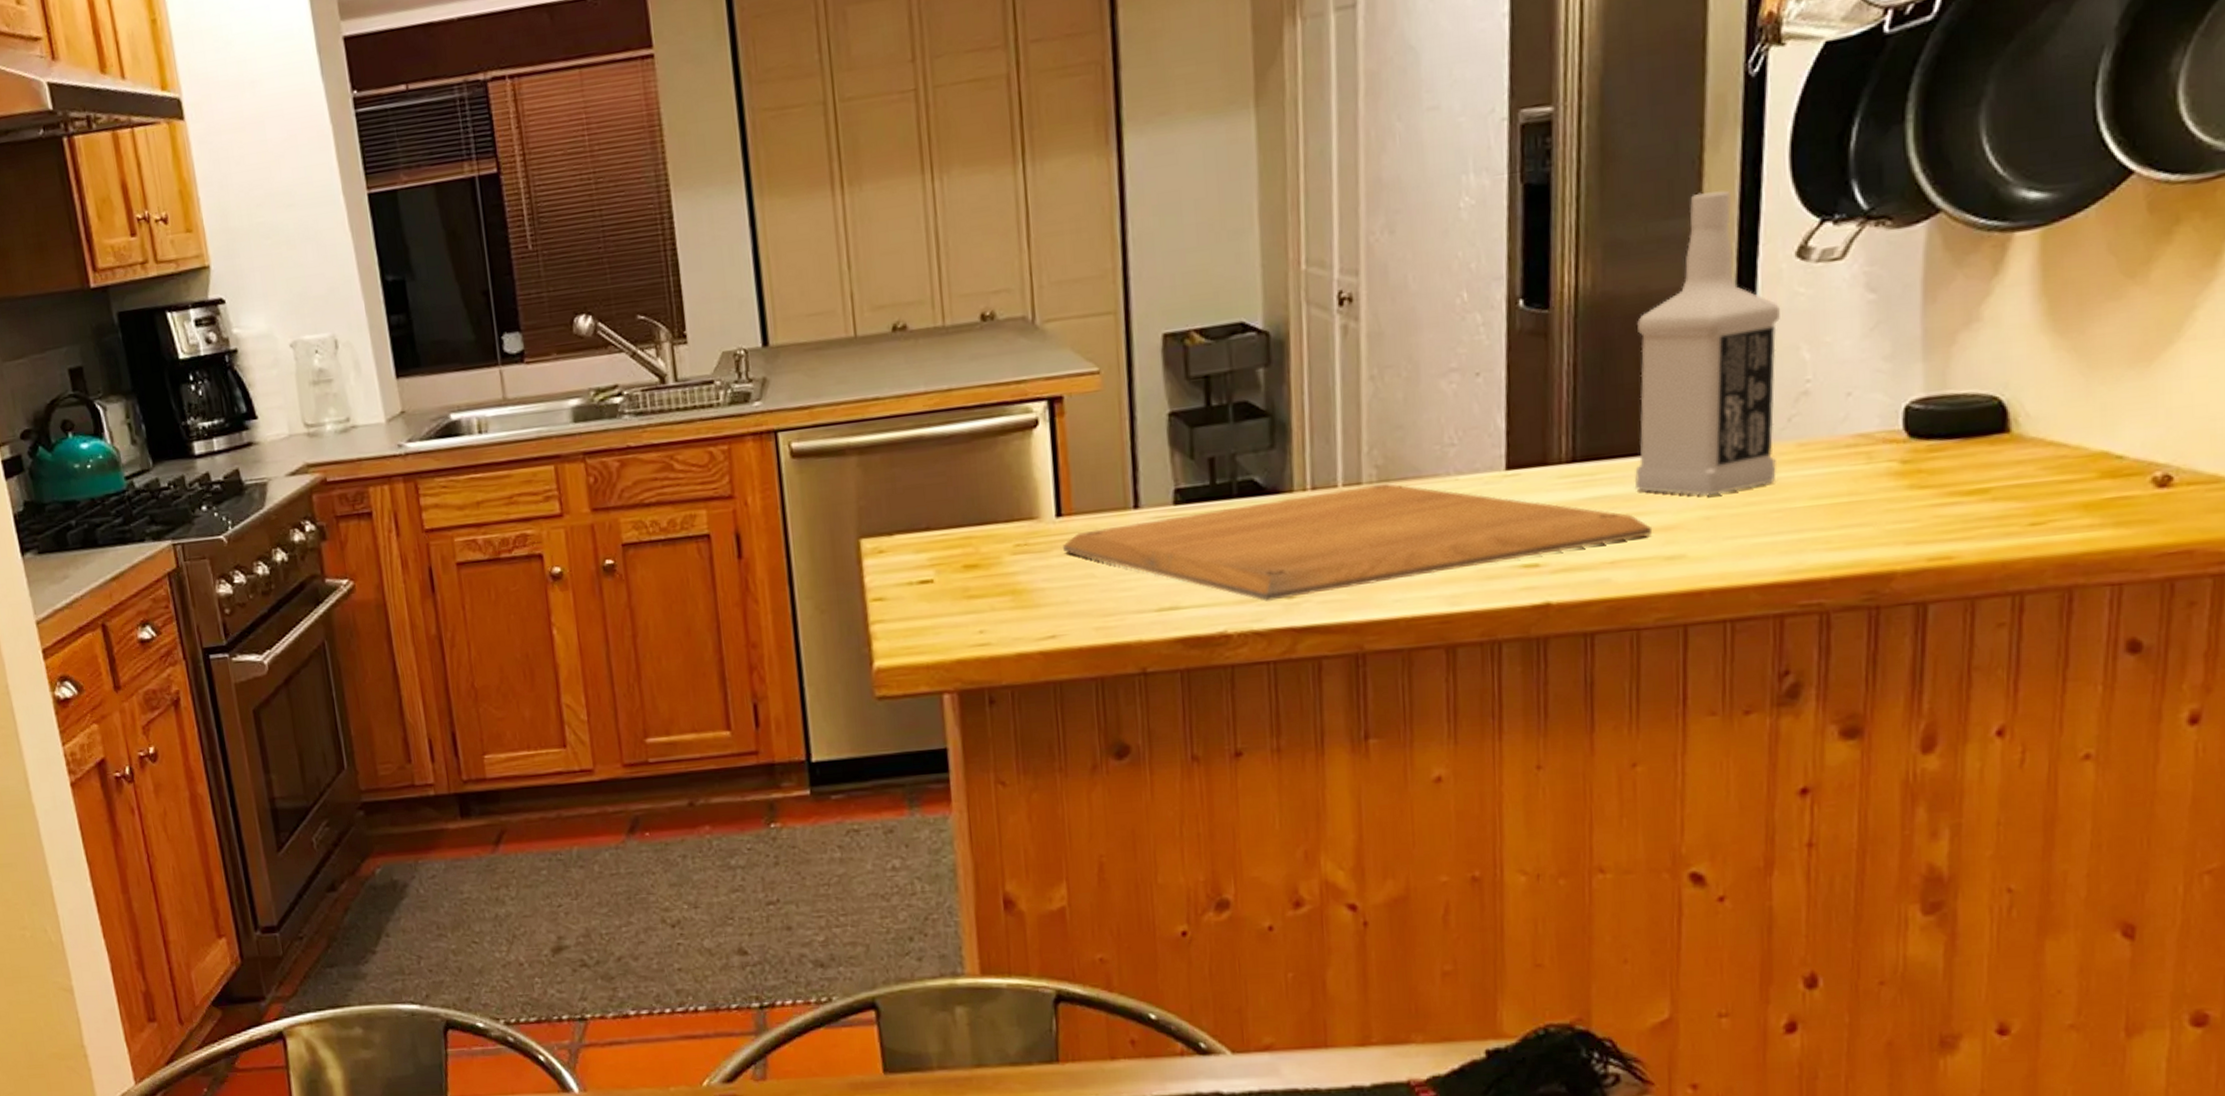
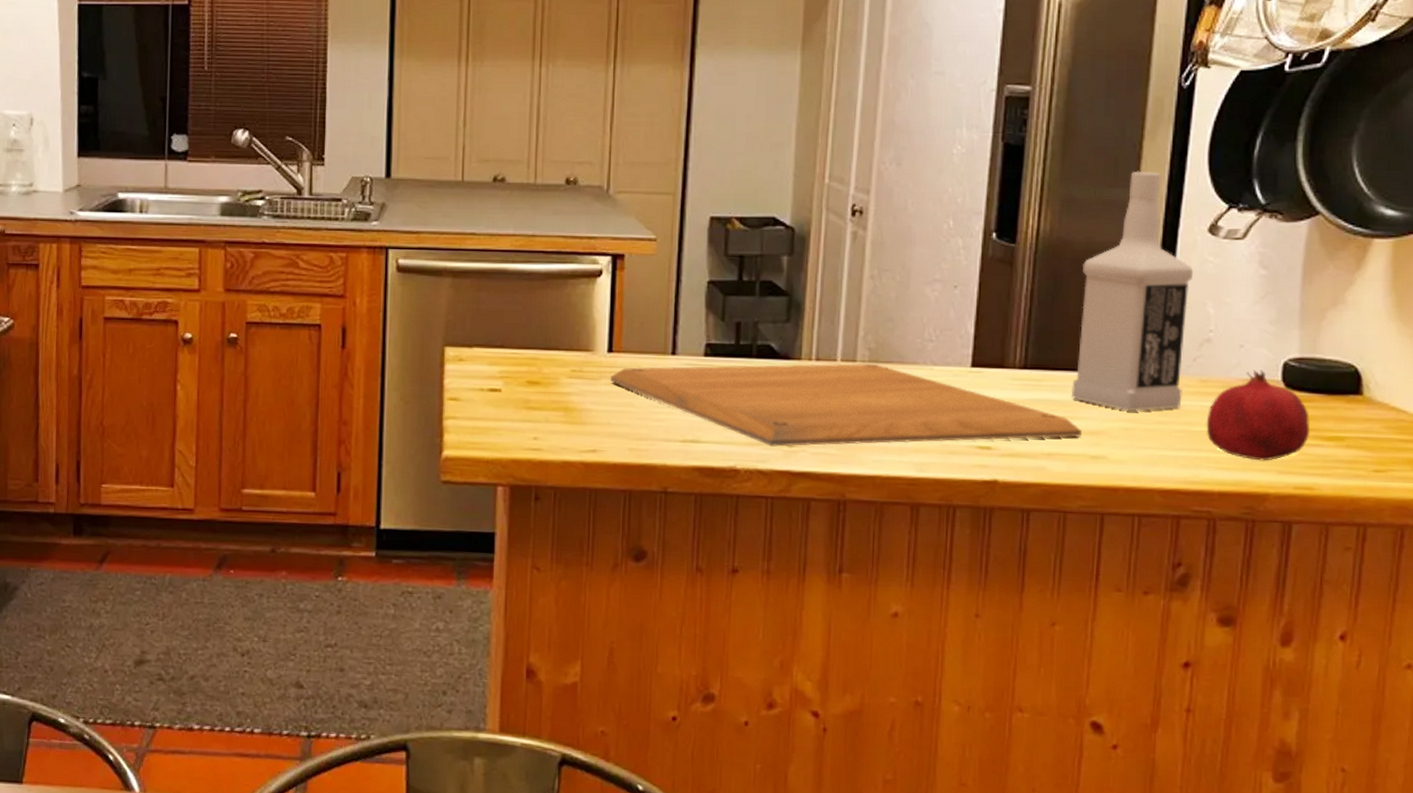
fruit: none [1809,420,1943,533] -> present [1206,369,1310,461]

